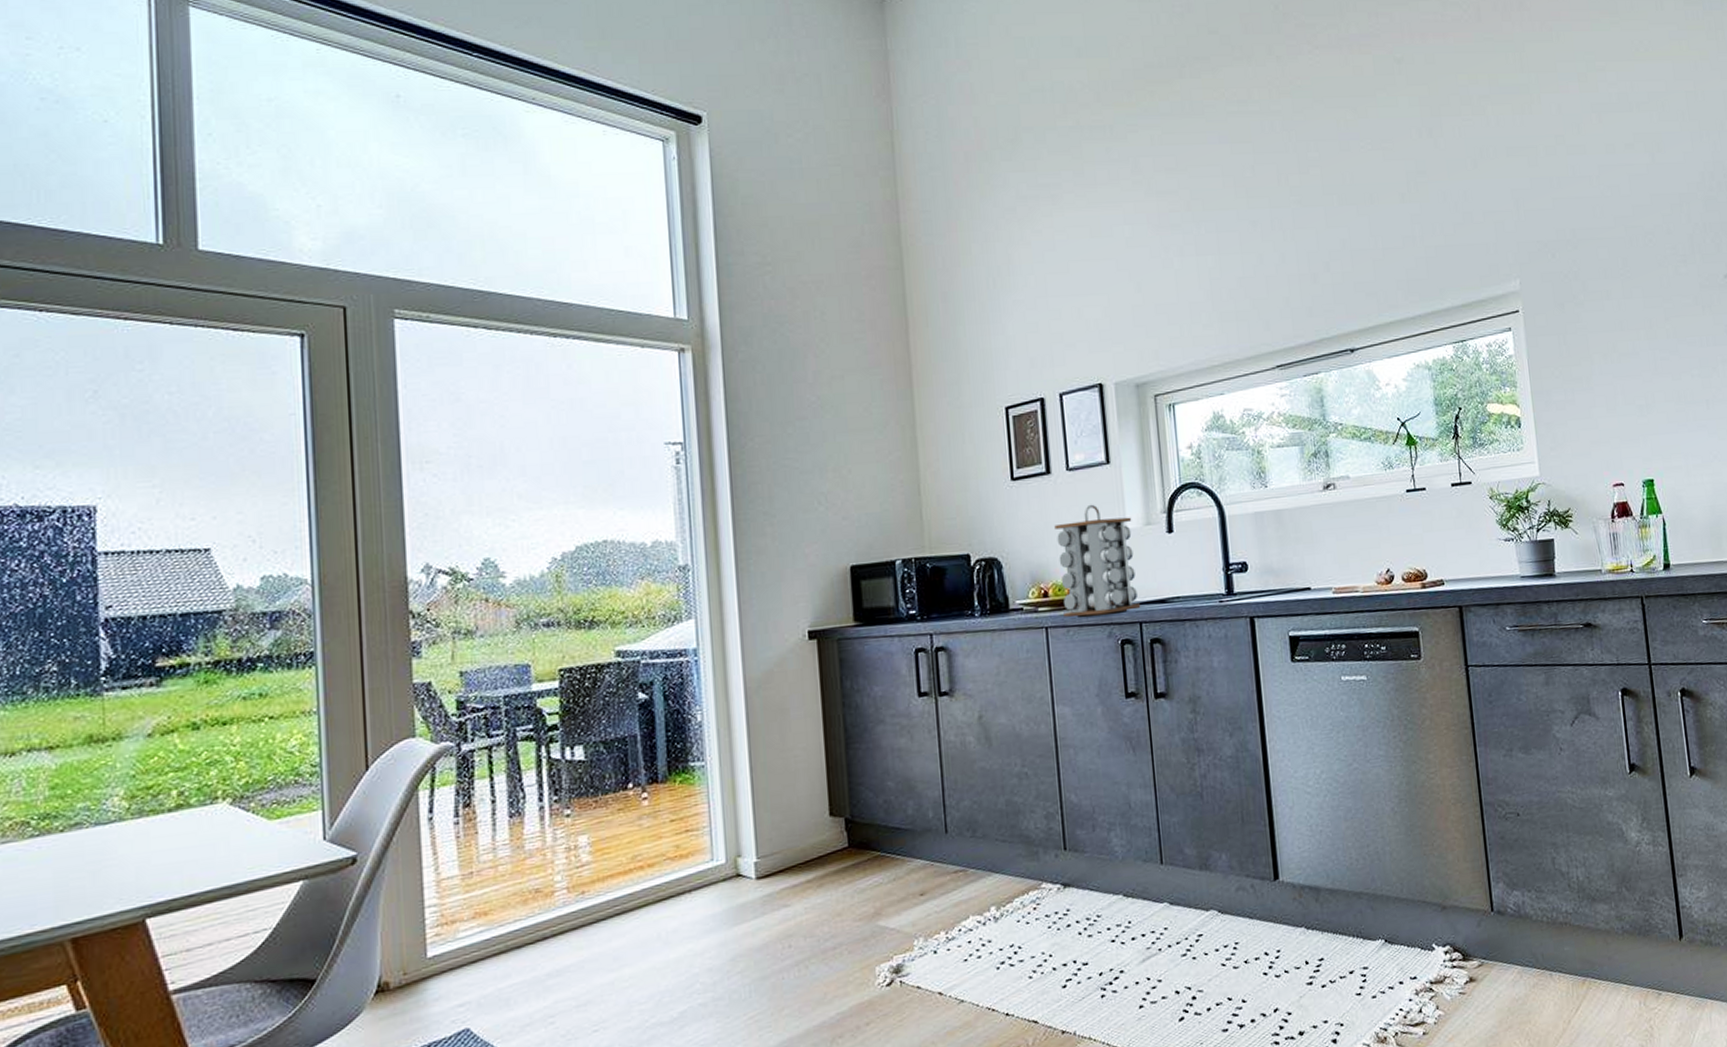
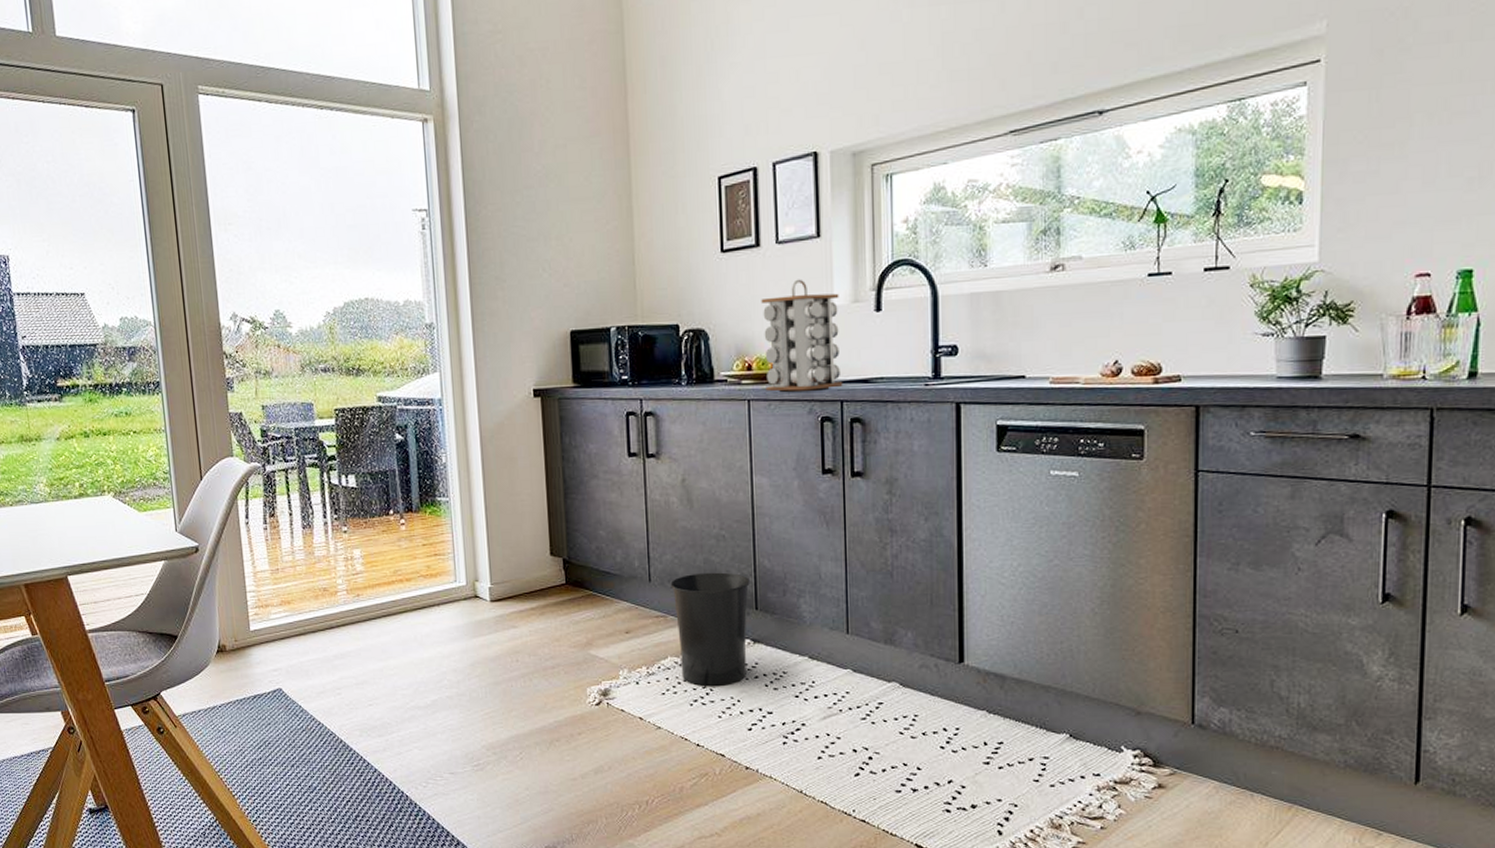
waste bin: none [969,812,1058,945] -> present [670,572,750,686]

